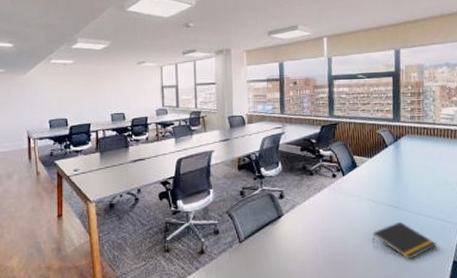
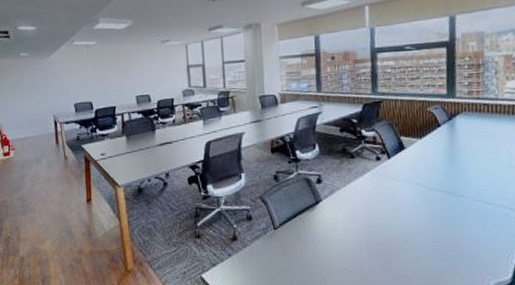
notepad: present [372,221,437,260] -> none [422,208,498,251]

